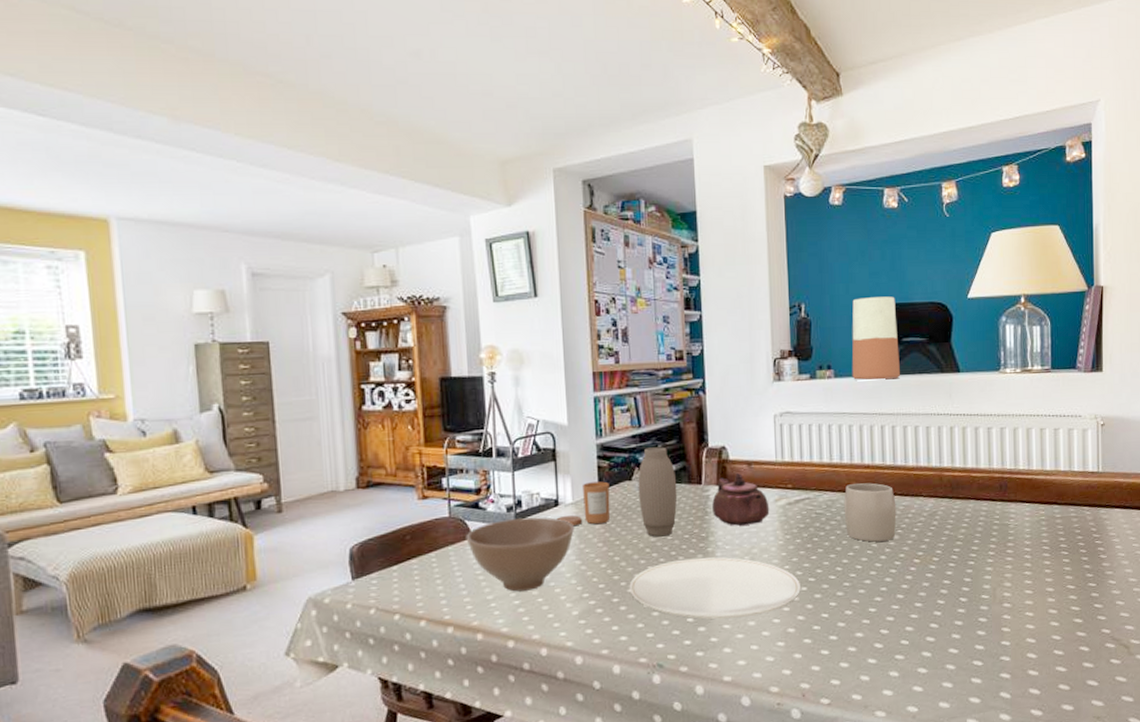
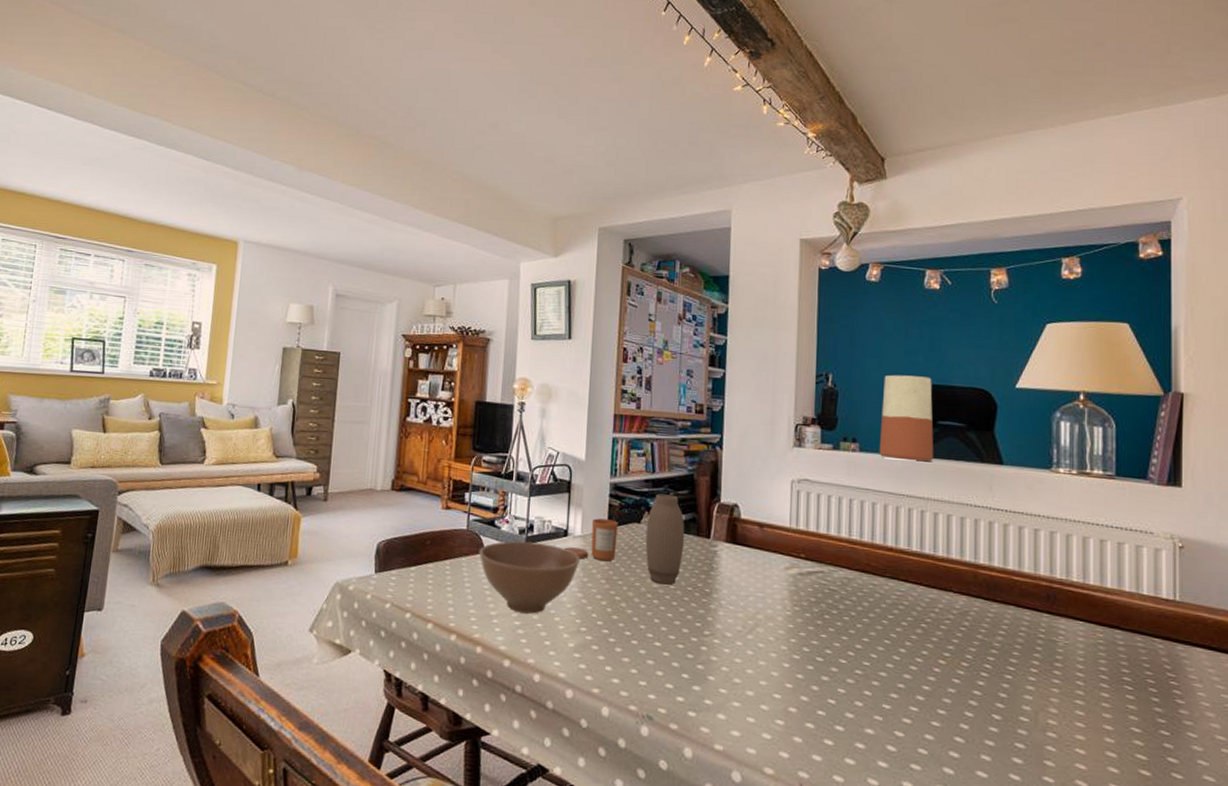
plate: present [629,557,800,620] -> none [626,611,806,686]
teapot: present [712,472,770,526] -> none [719,532,779,589]
mug: present [843,483,897,542] -> none [860,565,921,633]

